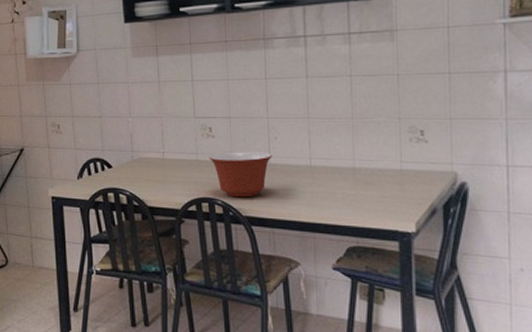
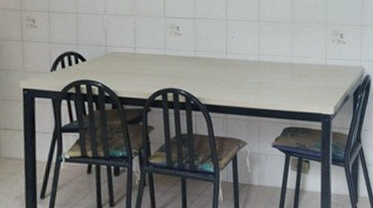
mixing bowl: present [209,152,272,198] -> none [176,48,229,88]

